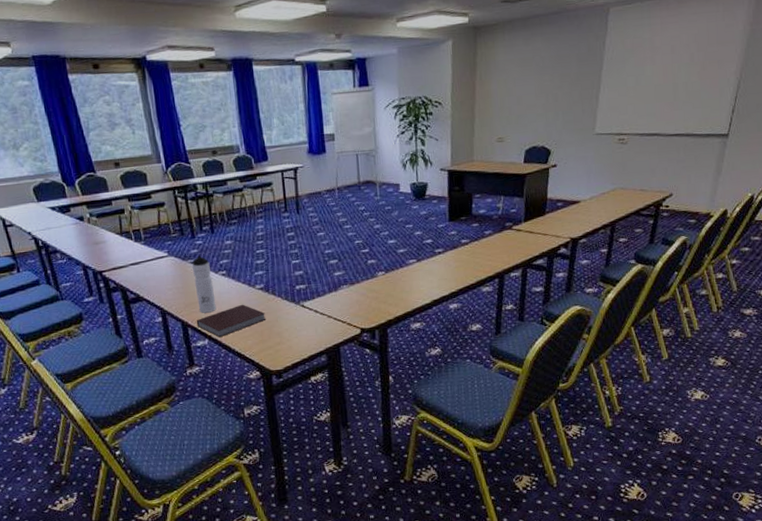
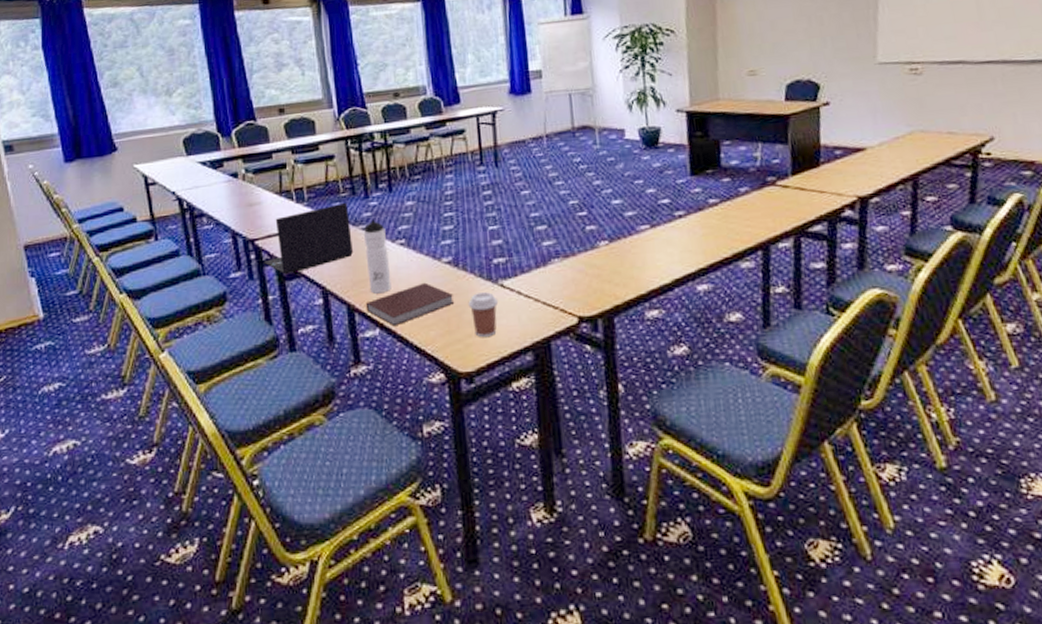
laptop: none [110,241,184,299] -> present [263,202,353,275]
coffee cup: none [277,311,301,345] -> present [468,292,499,338]

